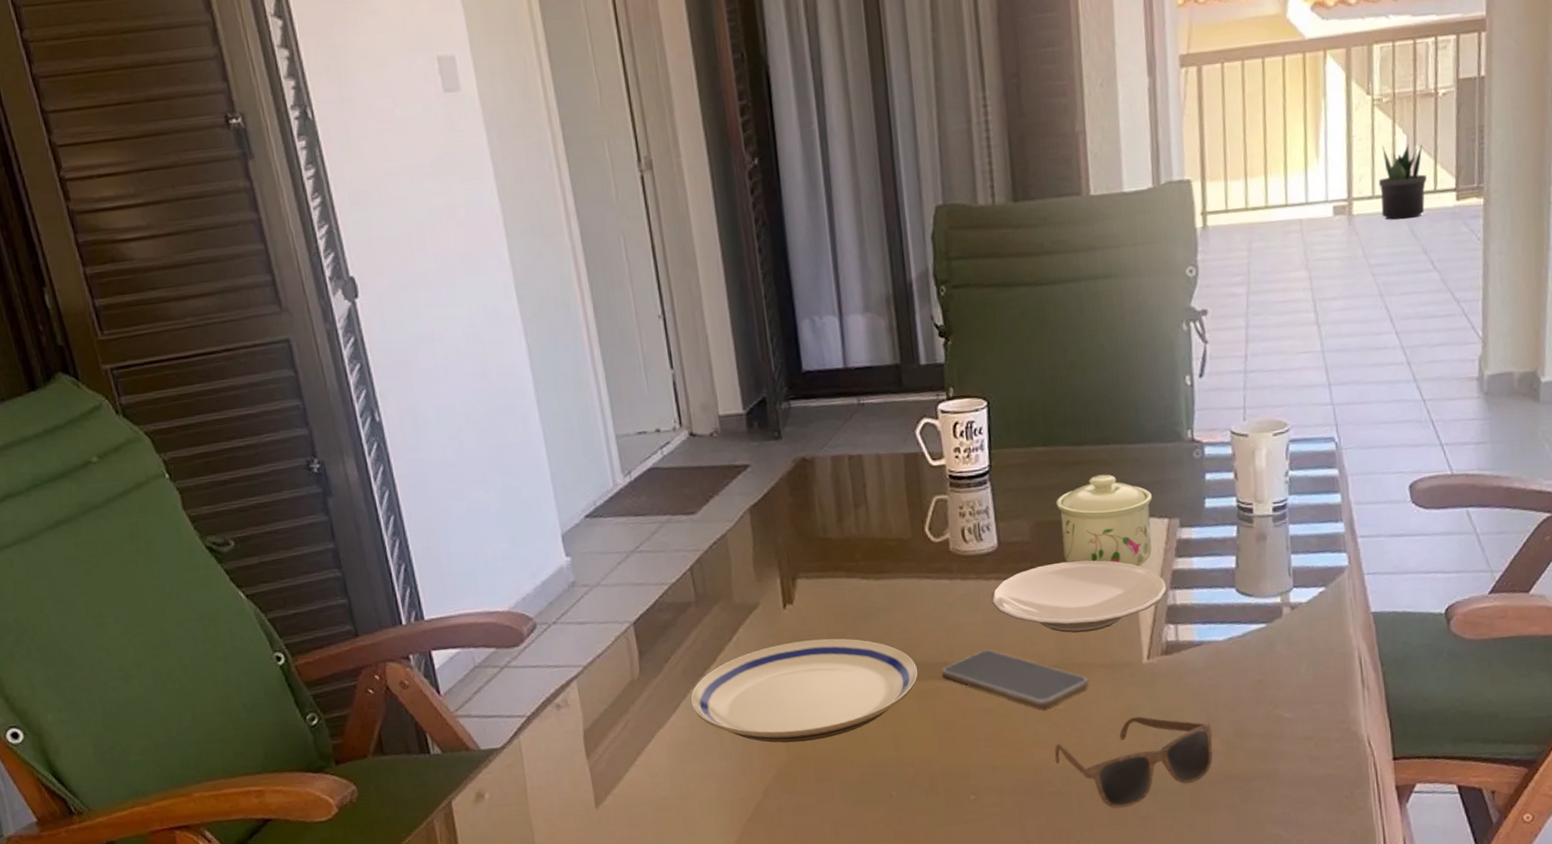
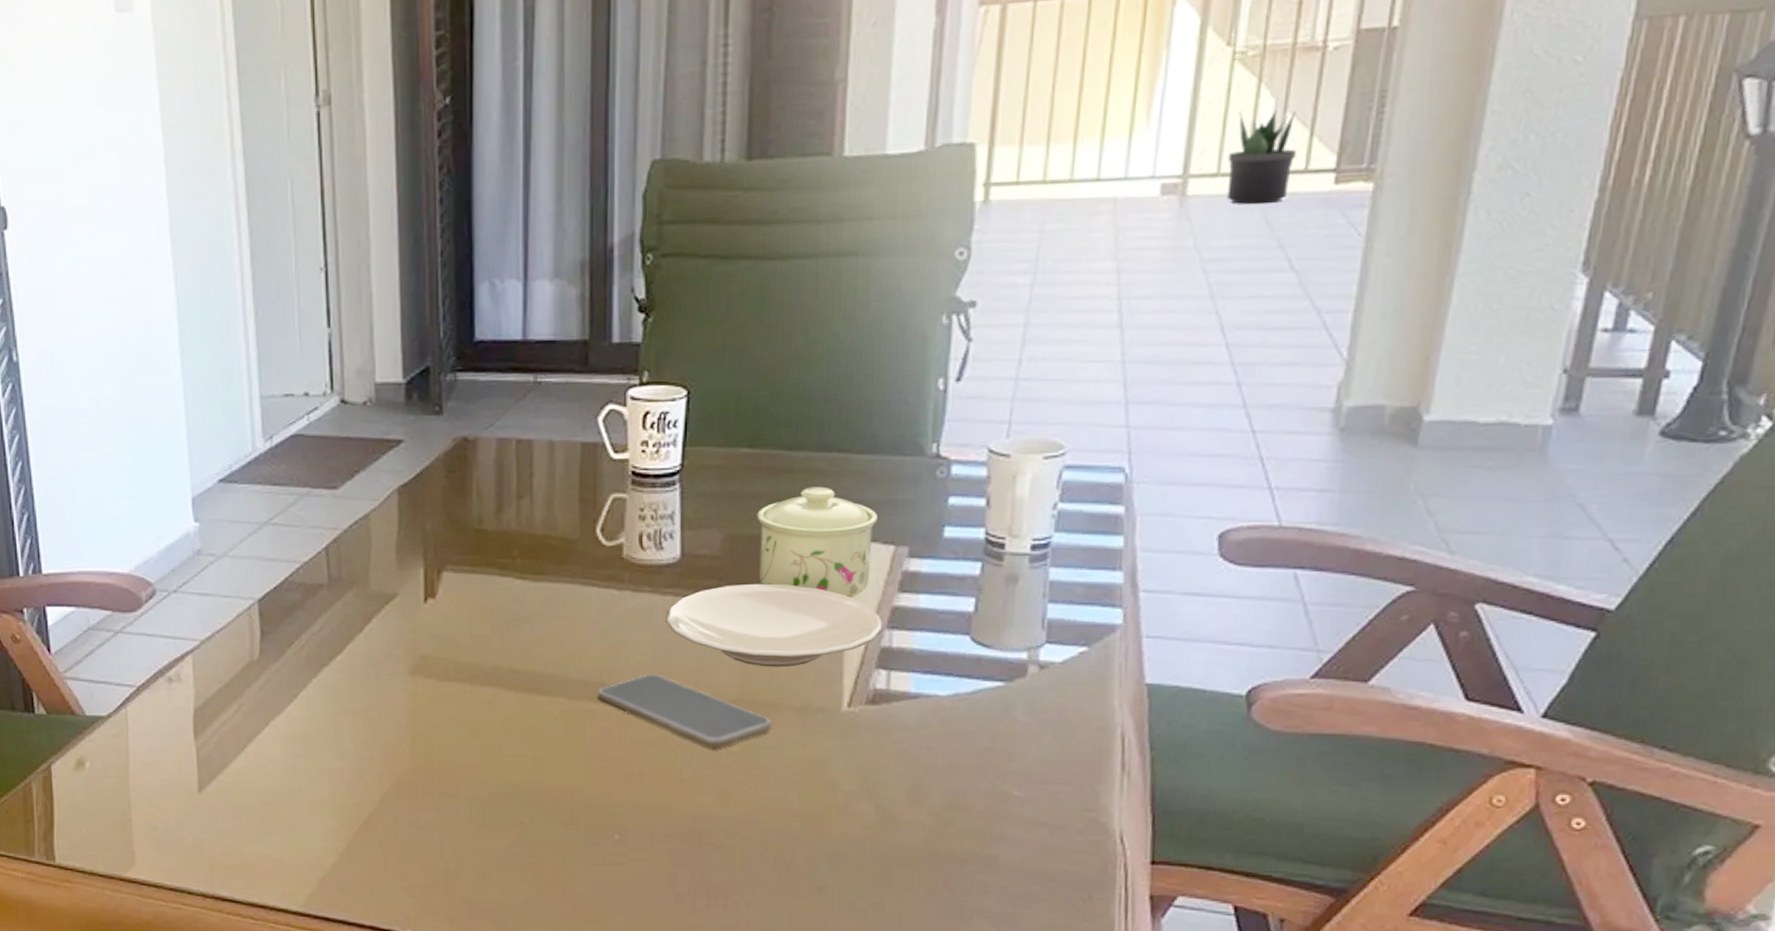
plate: present [690,638,918,743] -> none [311,640,570,751]
sunglasses: present [1054,716,1213,809] -> none [720,772,918,874]

